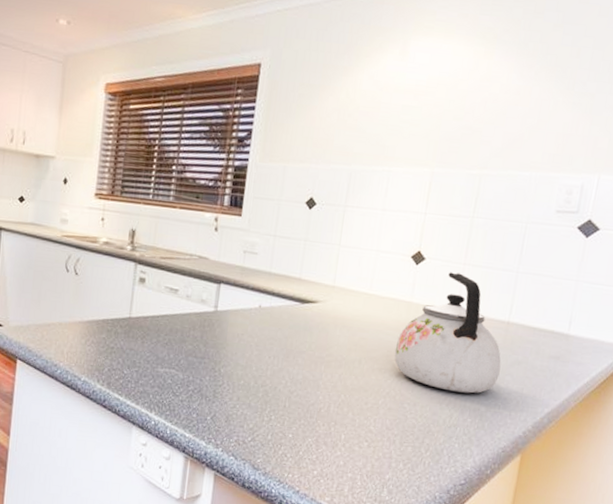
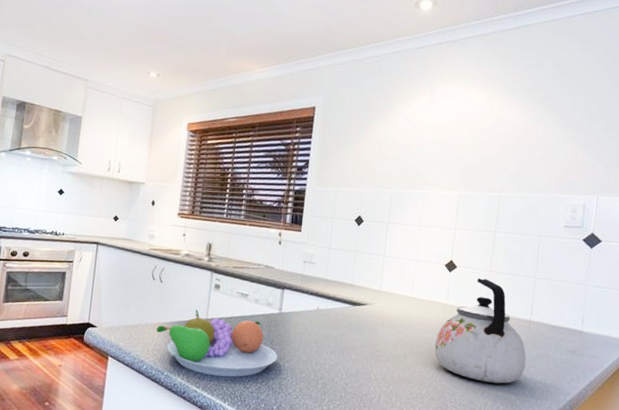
fruit bowl: none [71,306,213,384] -> present [156,309,278,378]

